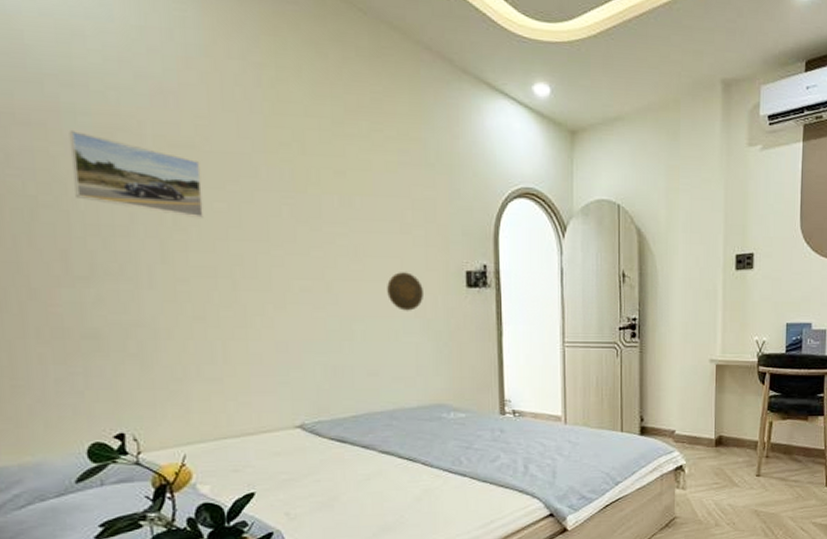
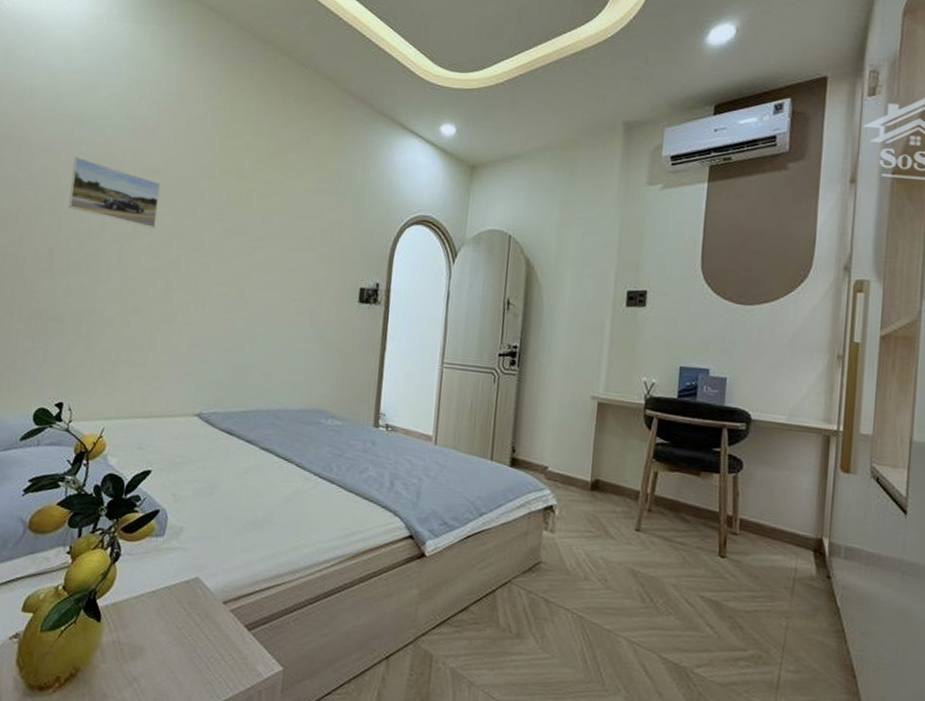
decorative plate: present [387,272,423,311] -> none [289,284,320,320]

